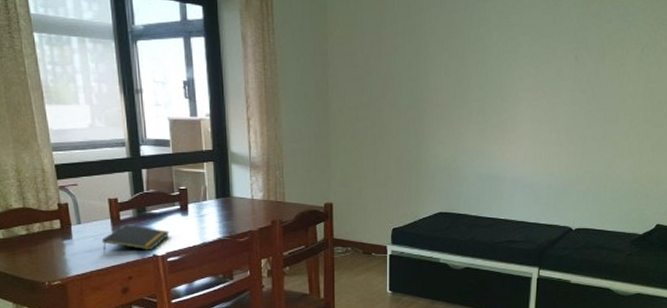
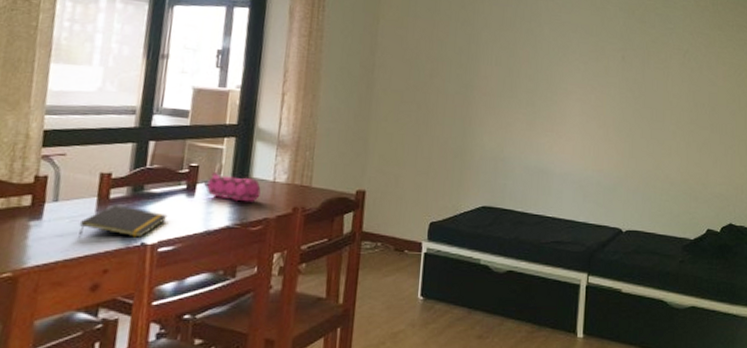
pencil case: none [194,192,242,218] -> present [204,171,261,202]

